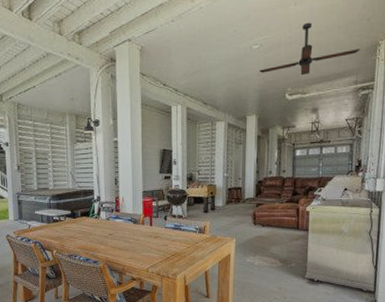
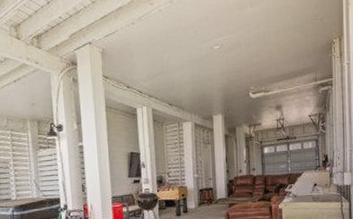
ceiling fan: present [259,22,361,76] -> none [222,23,317,74]

